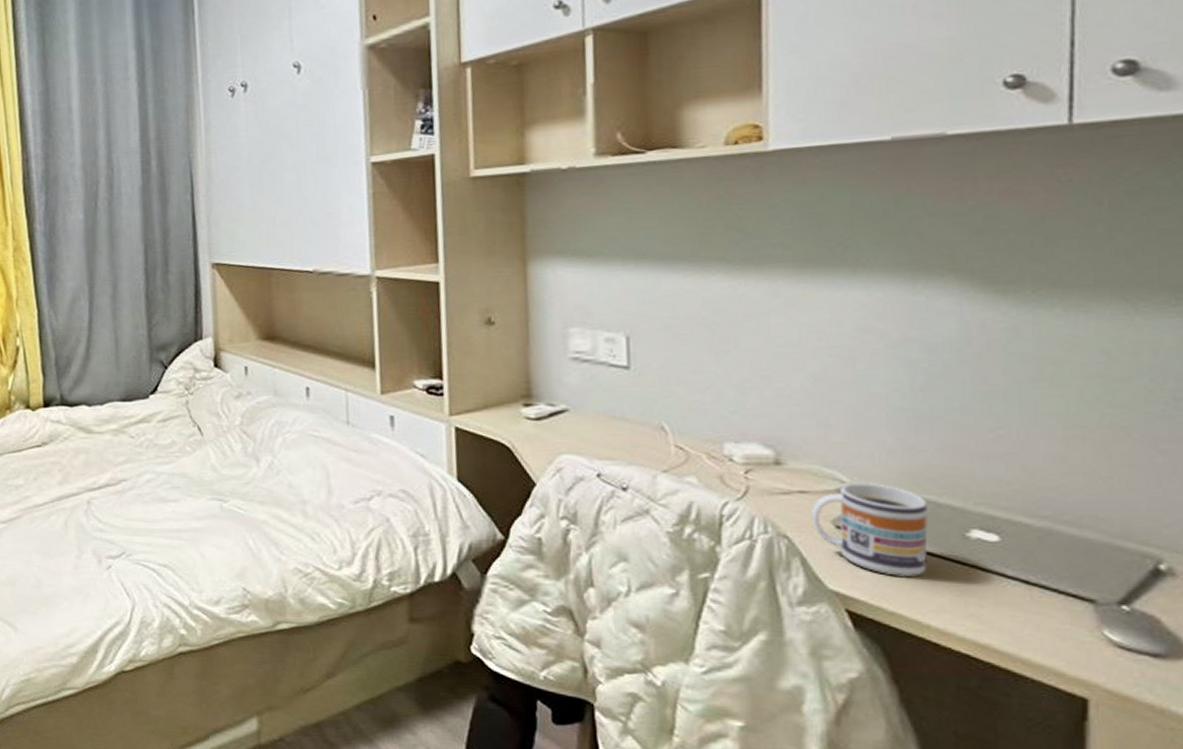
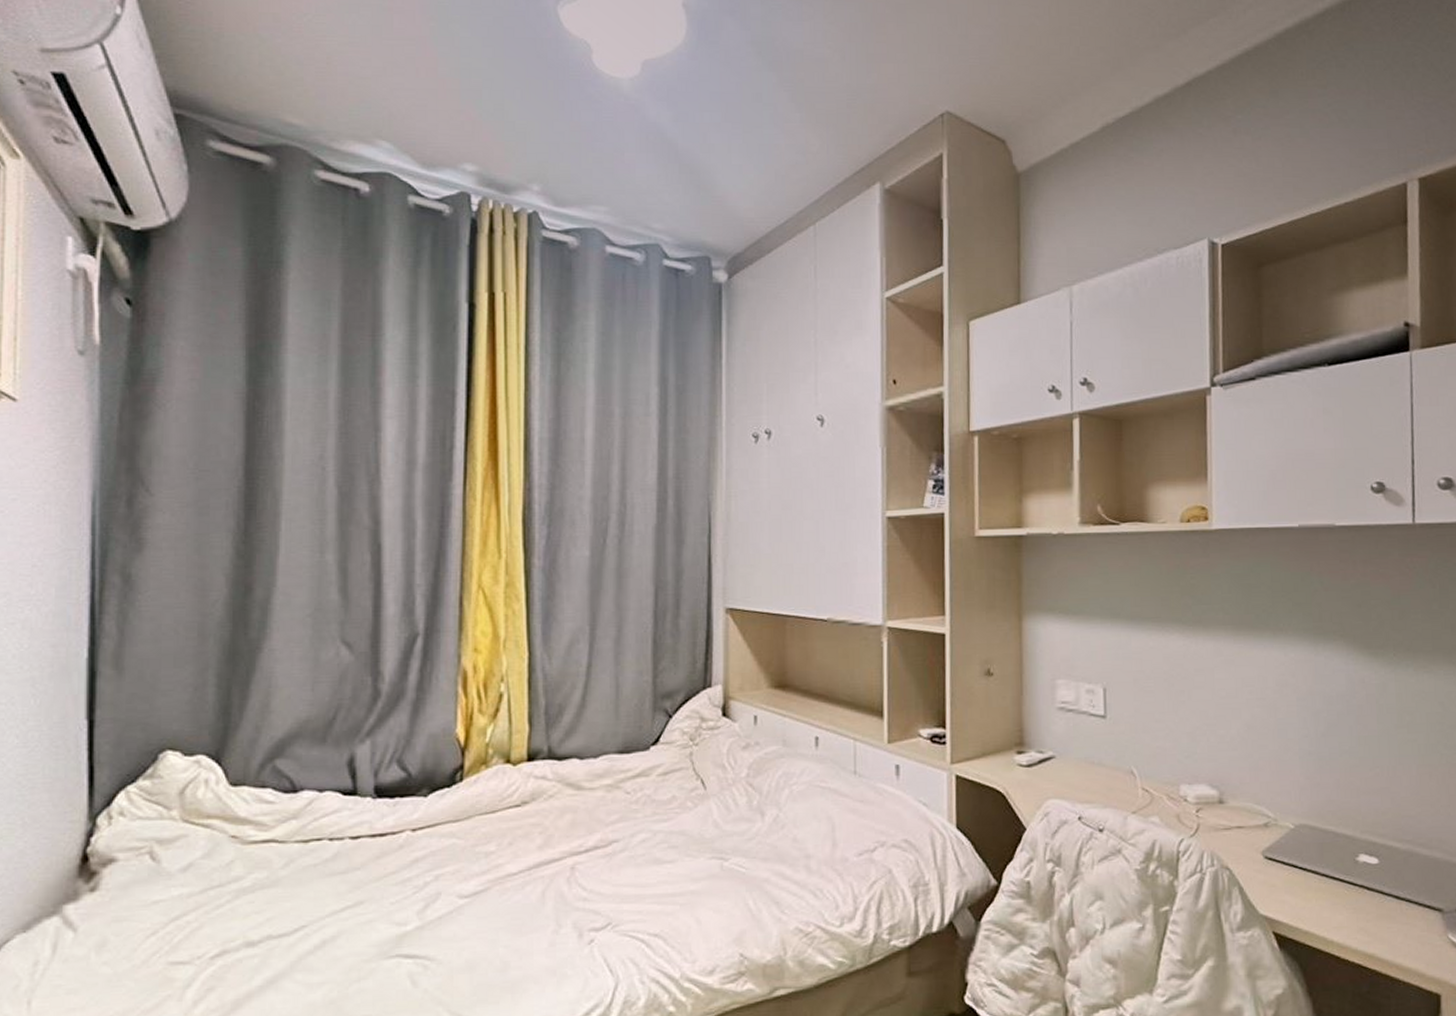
mug: present [812,483,928,577] -> none [1247,817,1330,899]

